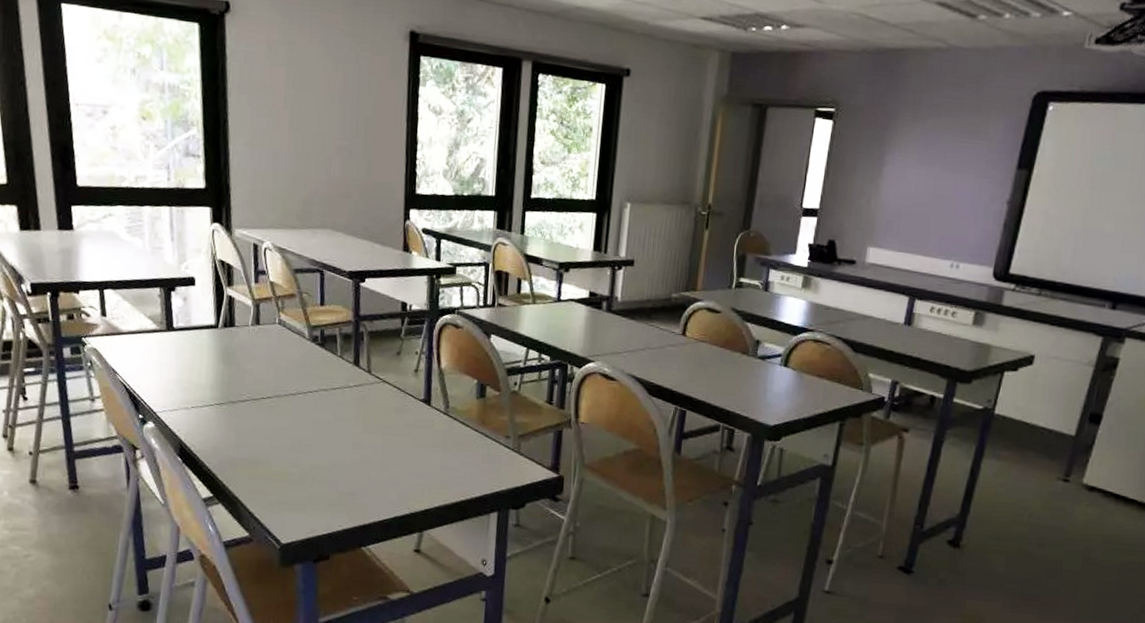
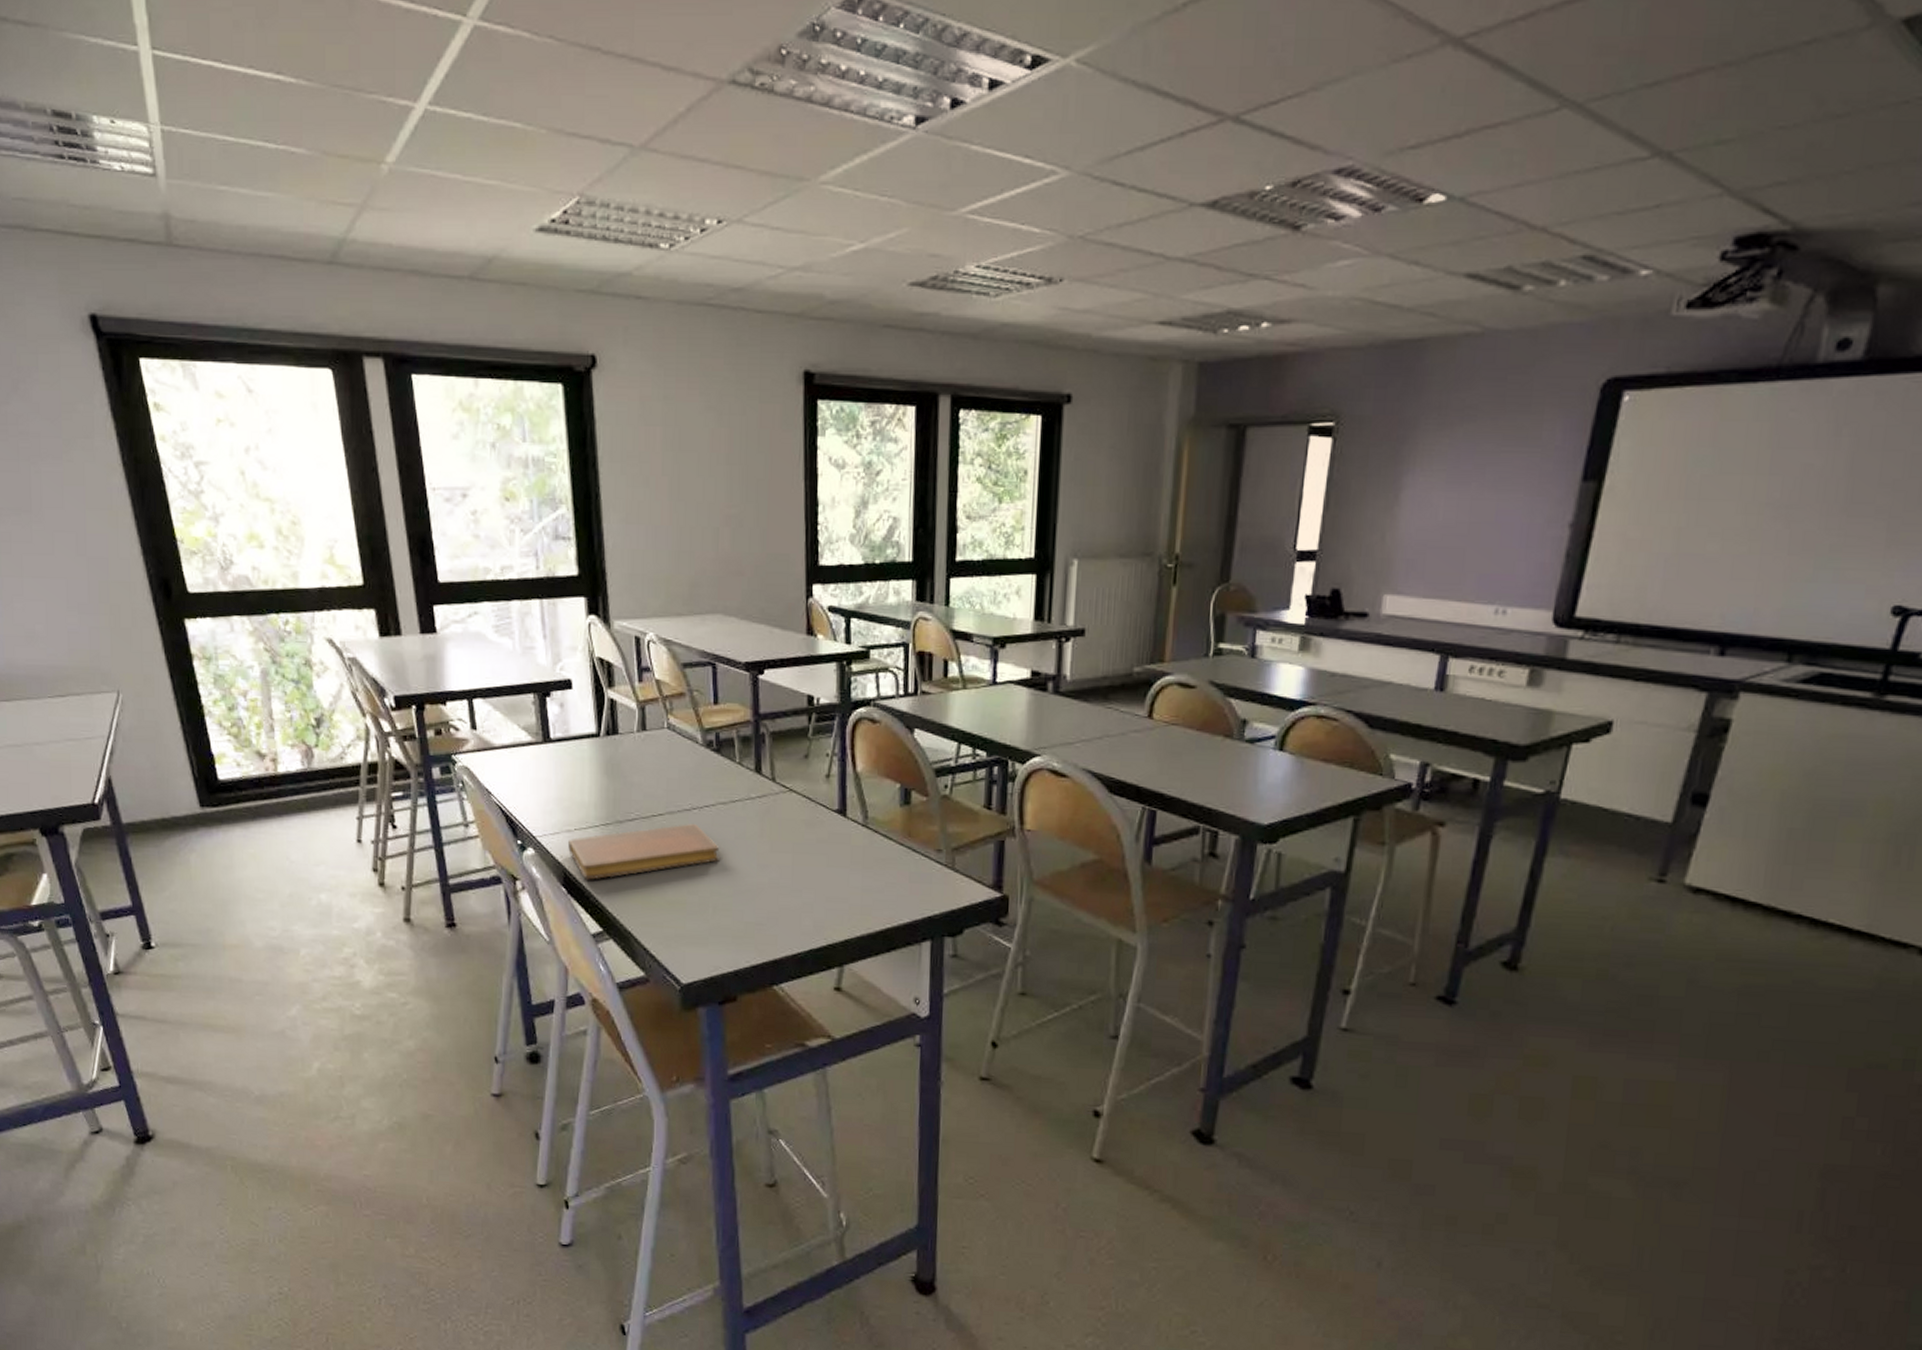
notebook: none [185,405,321,452] -> present [568,823,721,880]

